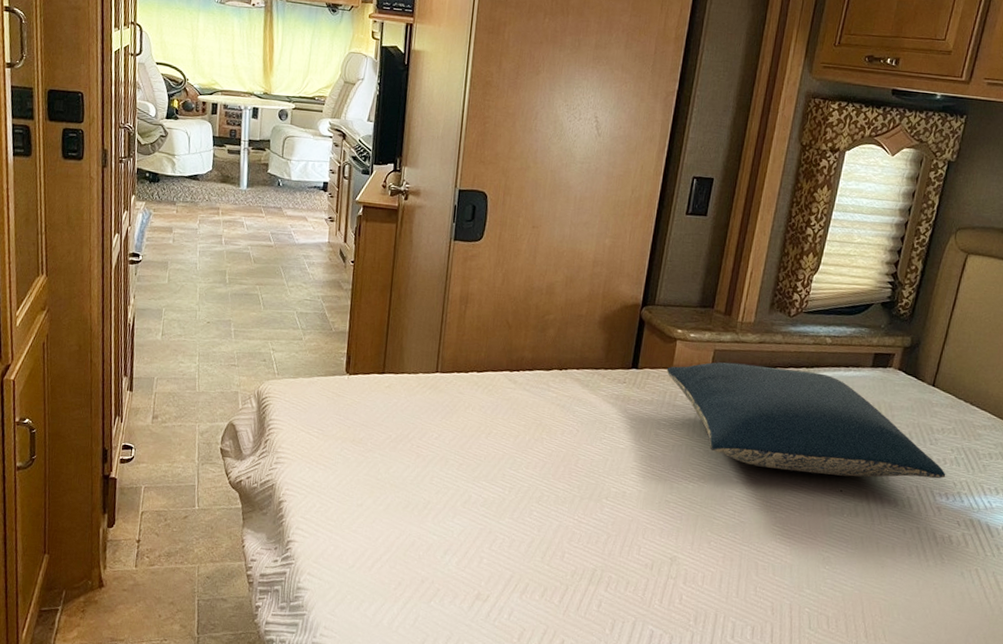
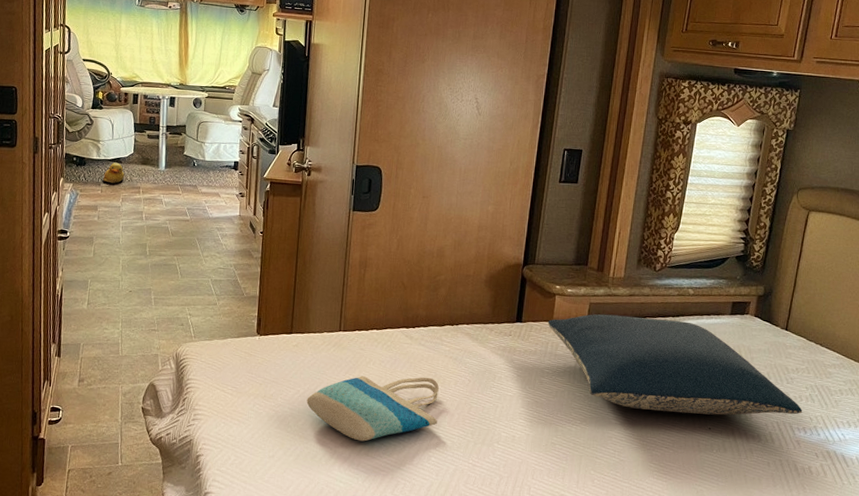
rubber duck: none [179,179,202,203] -> present [103,162,124,184]
tote bag: none [399,421,544,492] -> present [306,375,439,442]

